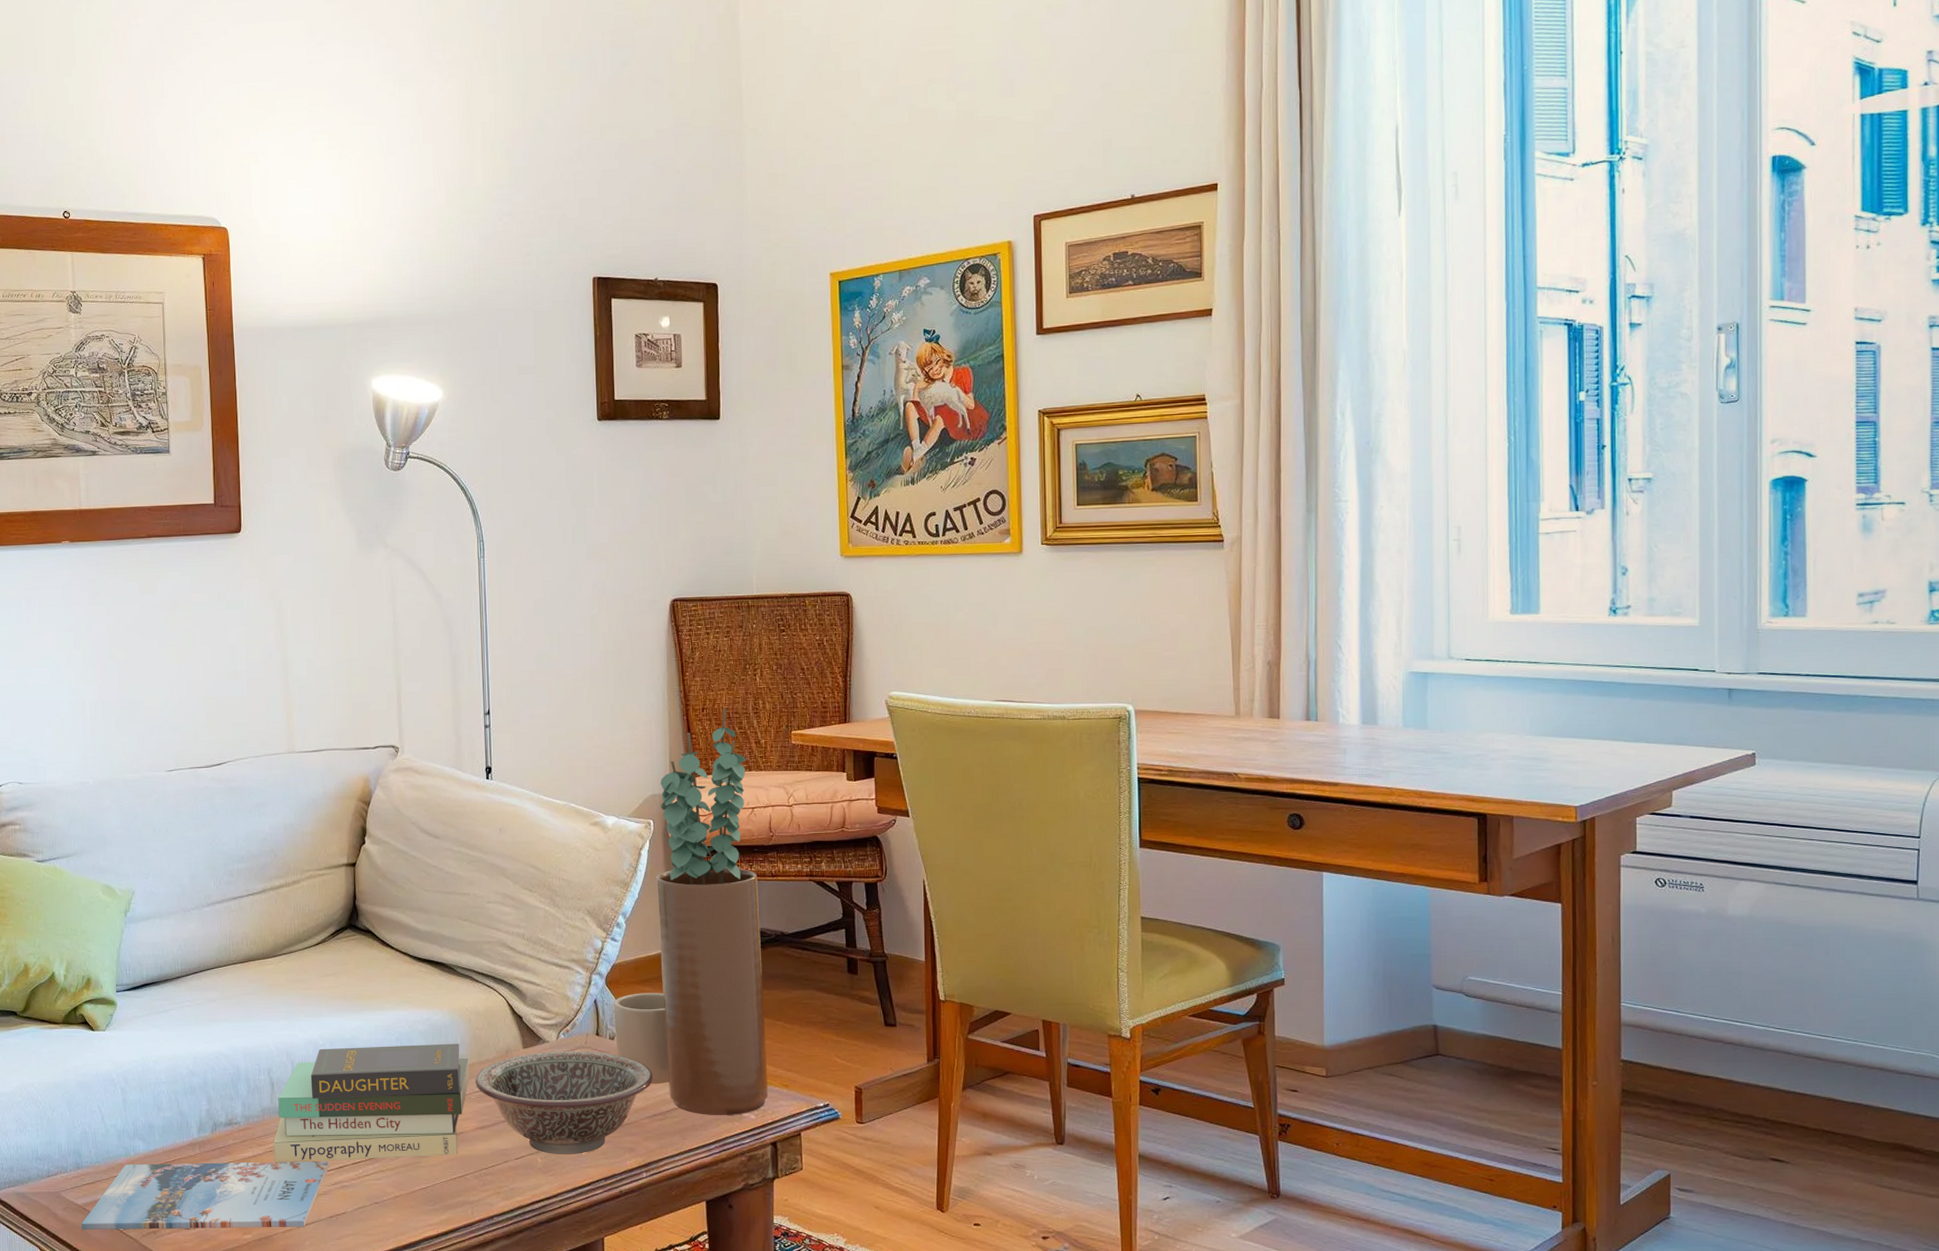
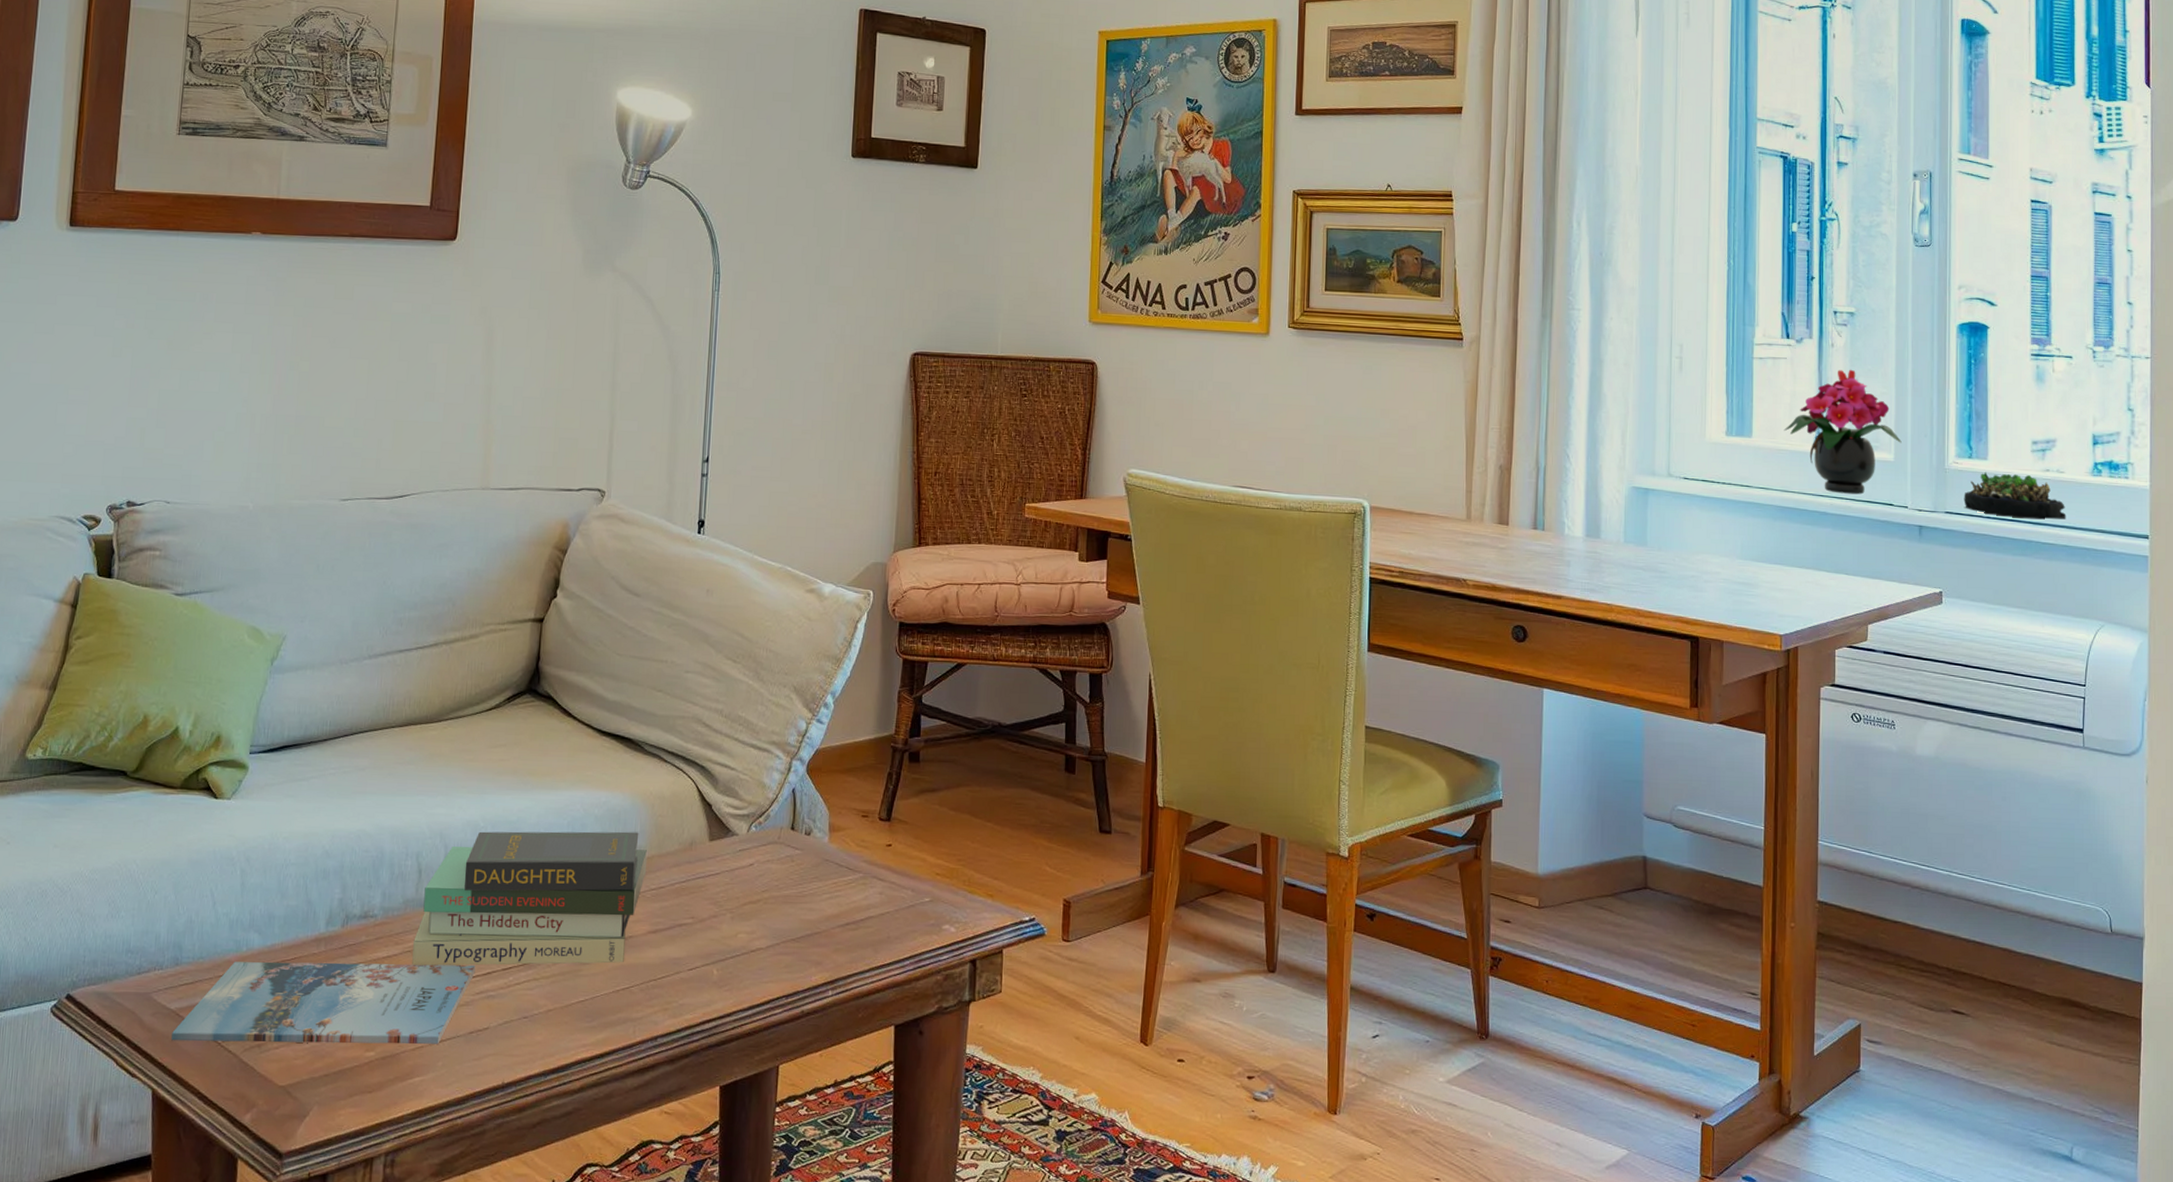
decorative bowl: present [475,1051,653,1155] -> none [652,846,849,968]
mug: present [613,993,670,1085] -> none [811,783,869,889]
vase: present [656,707,769,1116] -> none [865,473,979,928]
potted flower: none [1574,536,1708,663] -> present [1784,369,1902,495]
succulent plant: none [1779,628,1898,673] -> present [1964,472,2066,520]

